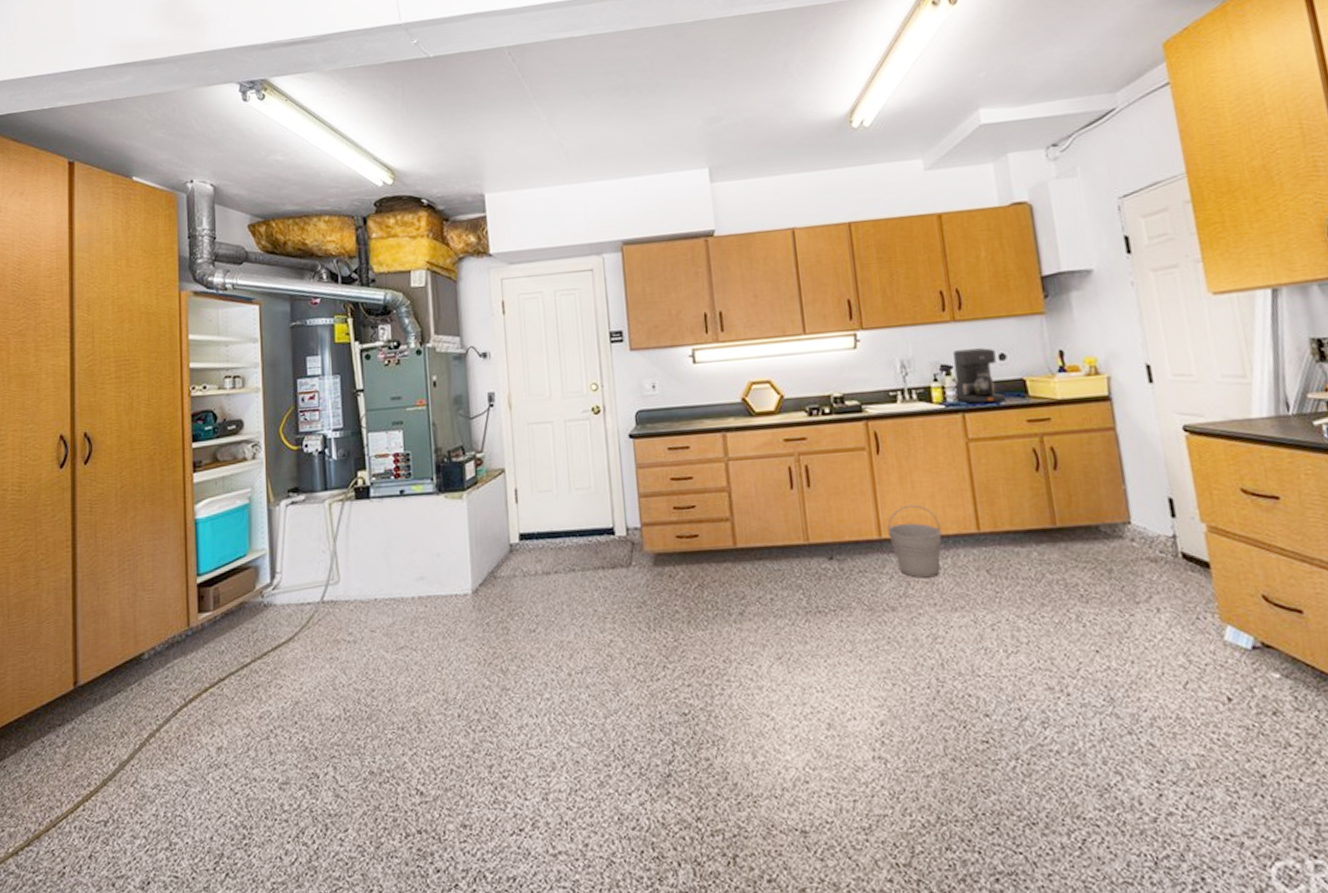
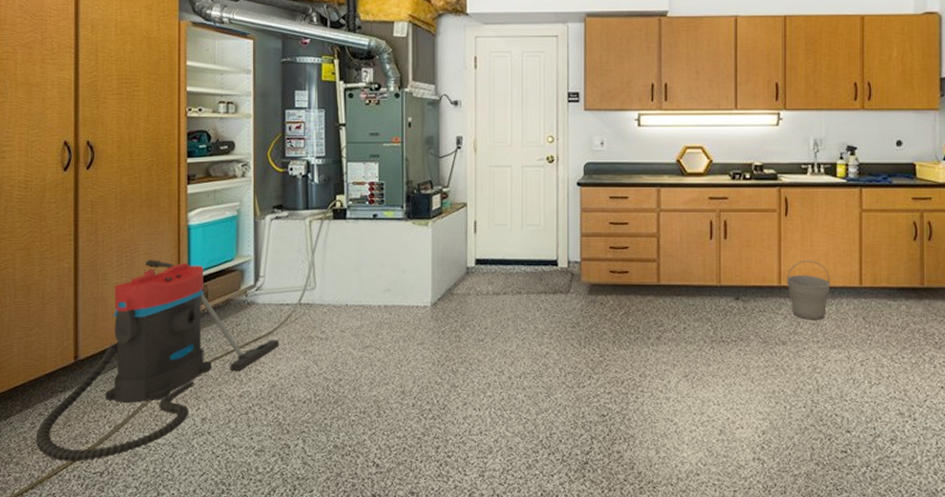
vacuum cleaner: none [31,562,302,811] -> present [35,259,280,462]
coffee maker: present [953,348,1005,405] -> none [857,134,897,182]

